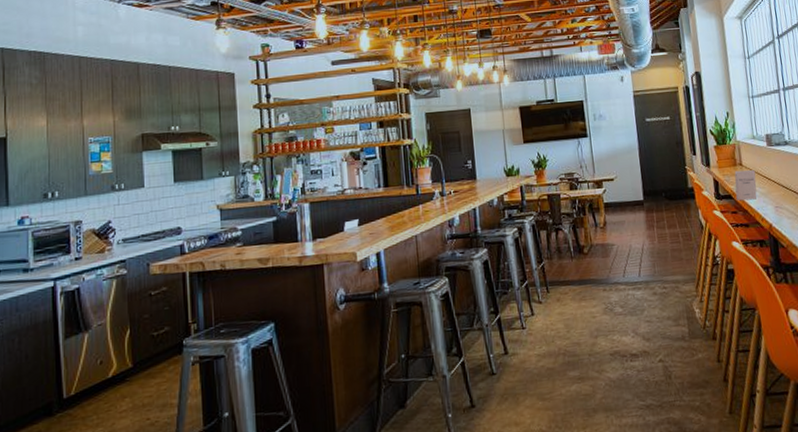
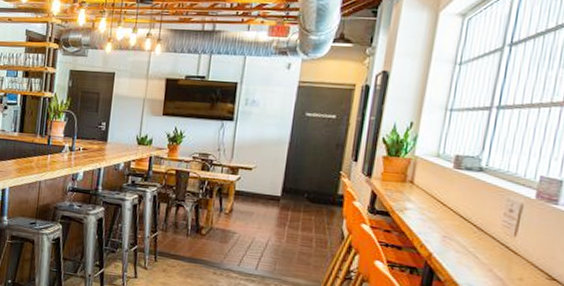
book: present [734,169,757,201] -> none [393,187,430,223]

